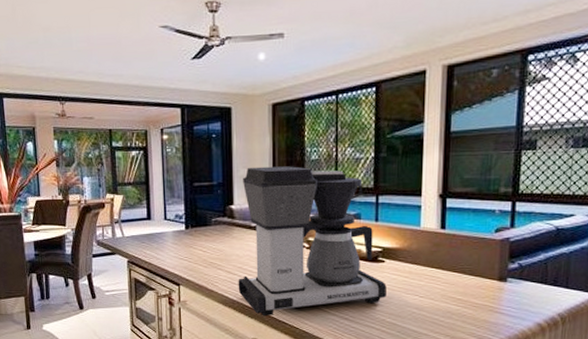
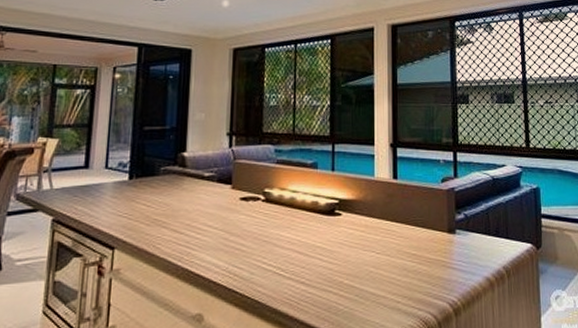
coffee maker: present [238,166,387,316] -> none [184,111,344,285]

